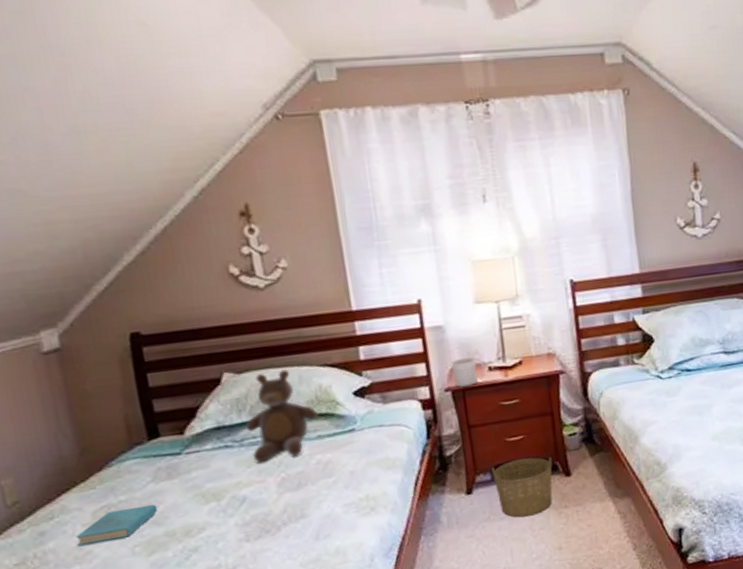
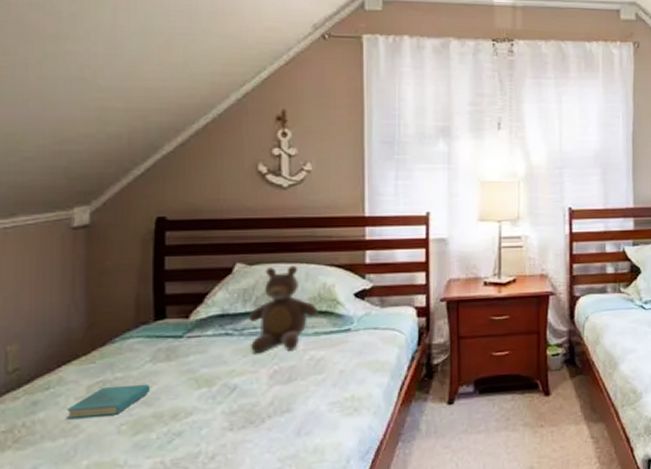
mug: present [450,357,485,388] -> none [449,270,480,299]
basket: present [491,457,553,518] -> none [475,374,533,433]

